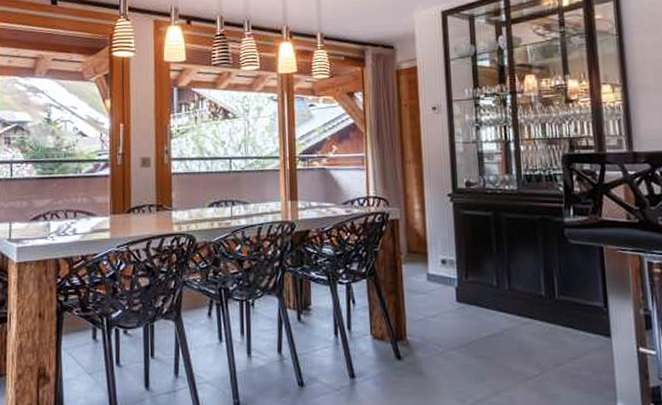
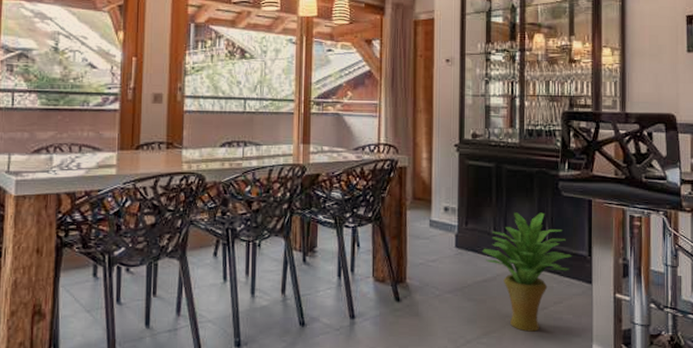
potted plant: none [486,262,586,390] -> present [482,212,572,332]

